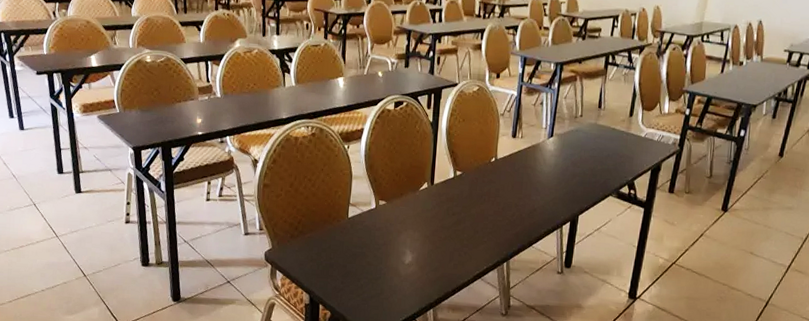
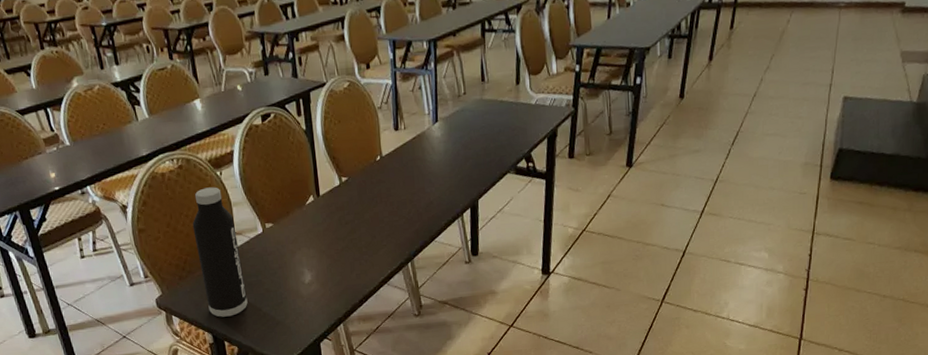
water bottle: none [311,157,352,282] -> present [192,187,248,317]

